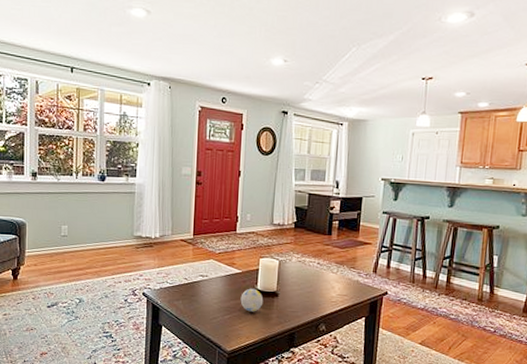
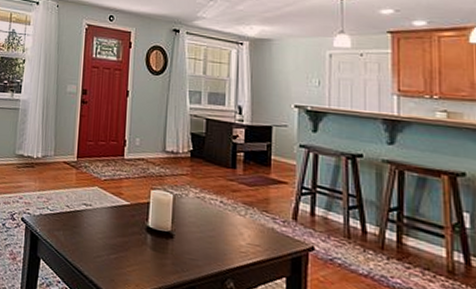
decorative ball: present [240,288,264,312] -> none [128,224,156,254]

